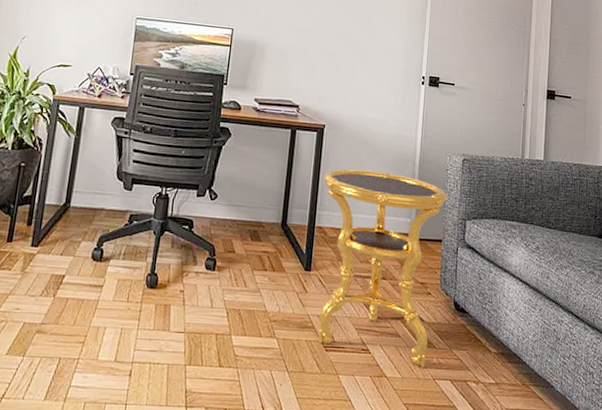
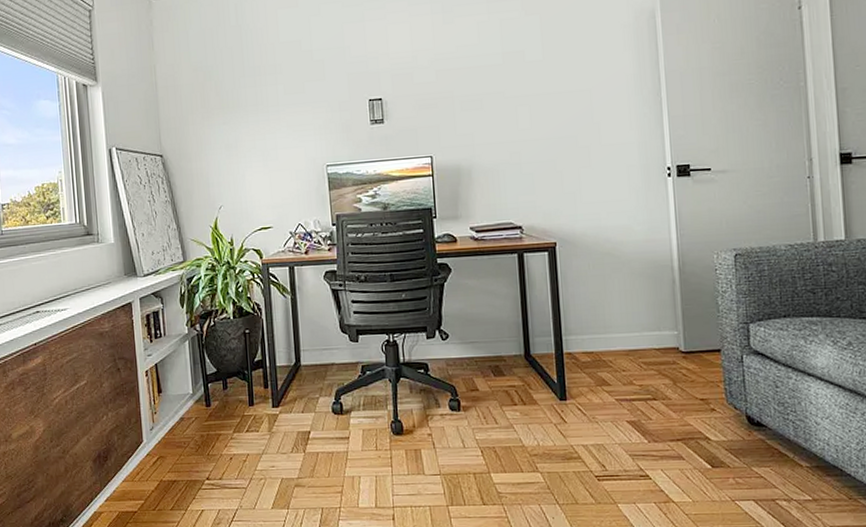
side table: present [318,169,448,367] -> none [563,283,721,489]

